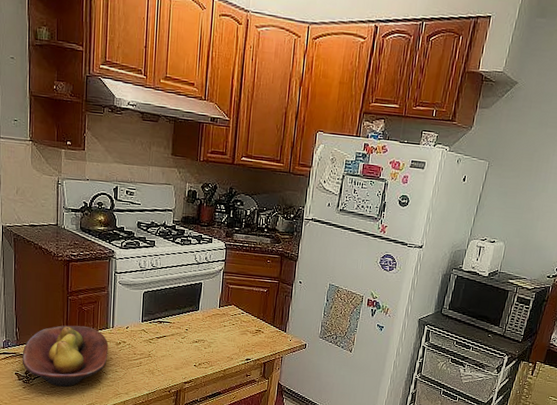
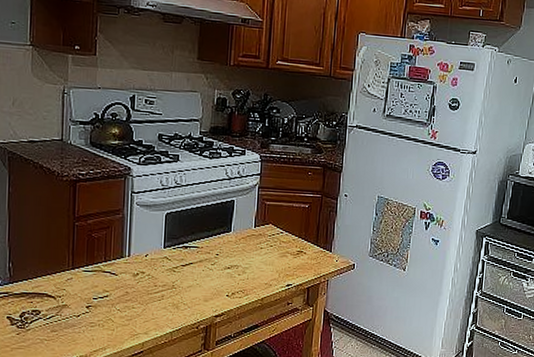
fruit bowl: present [22,325,109,387] -> none [16,256,124,330]

